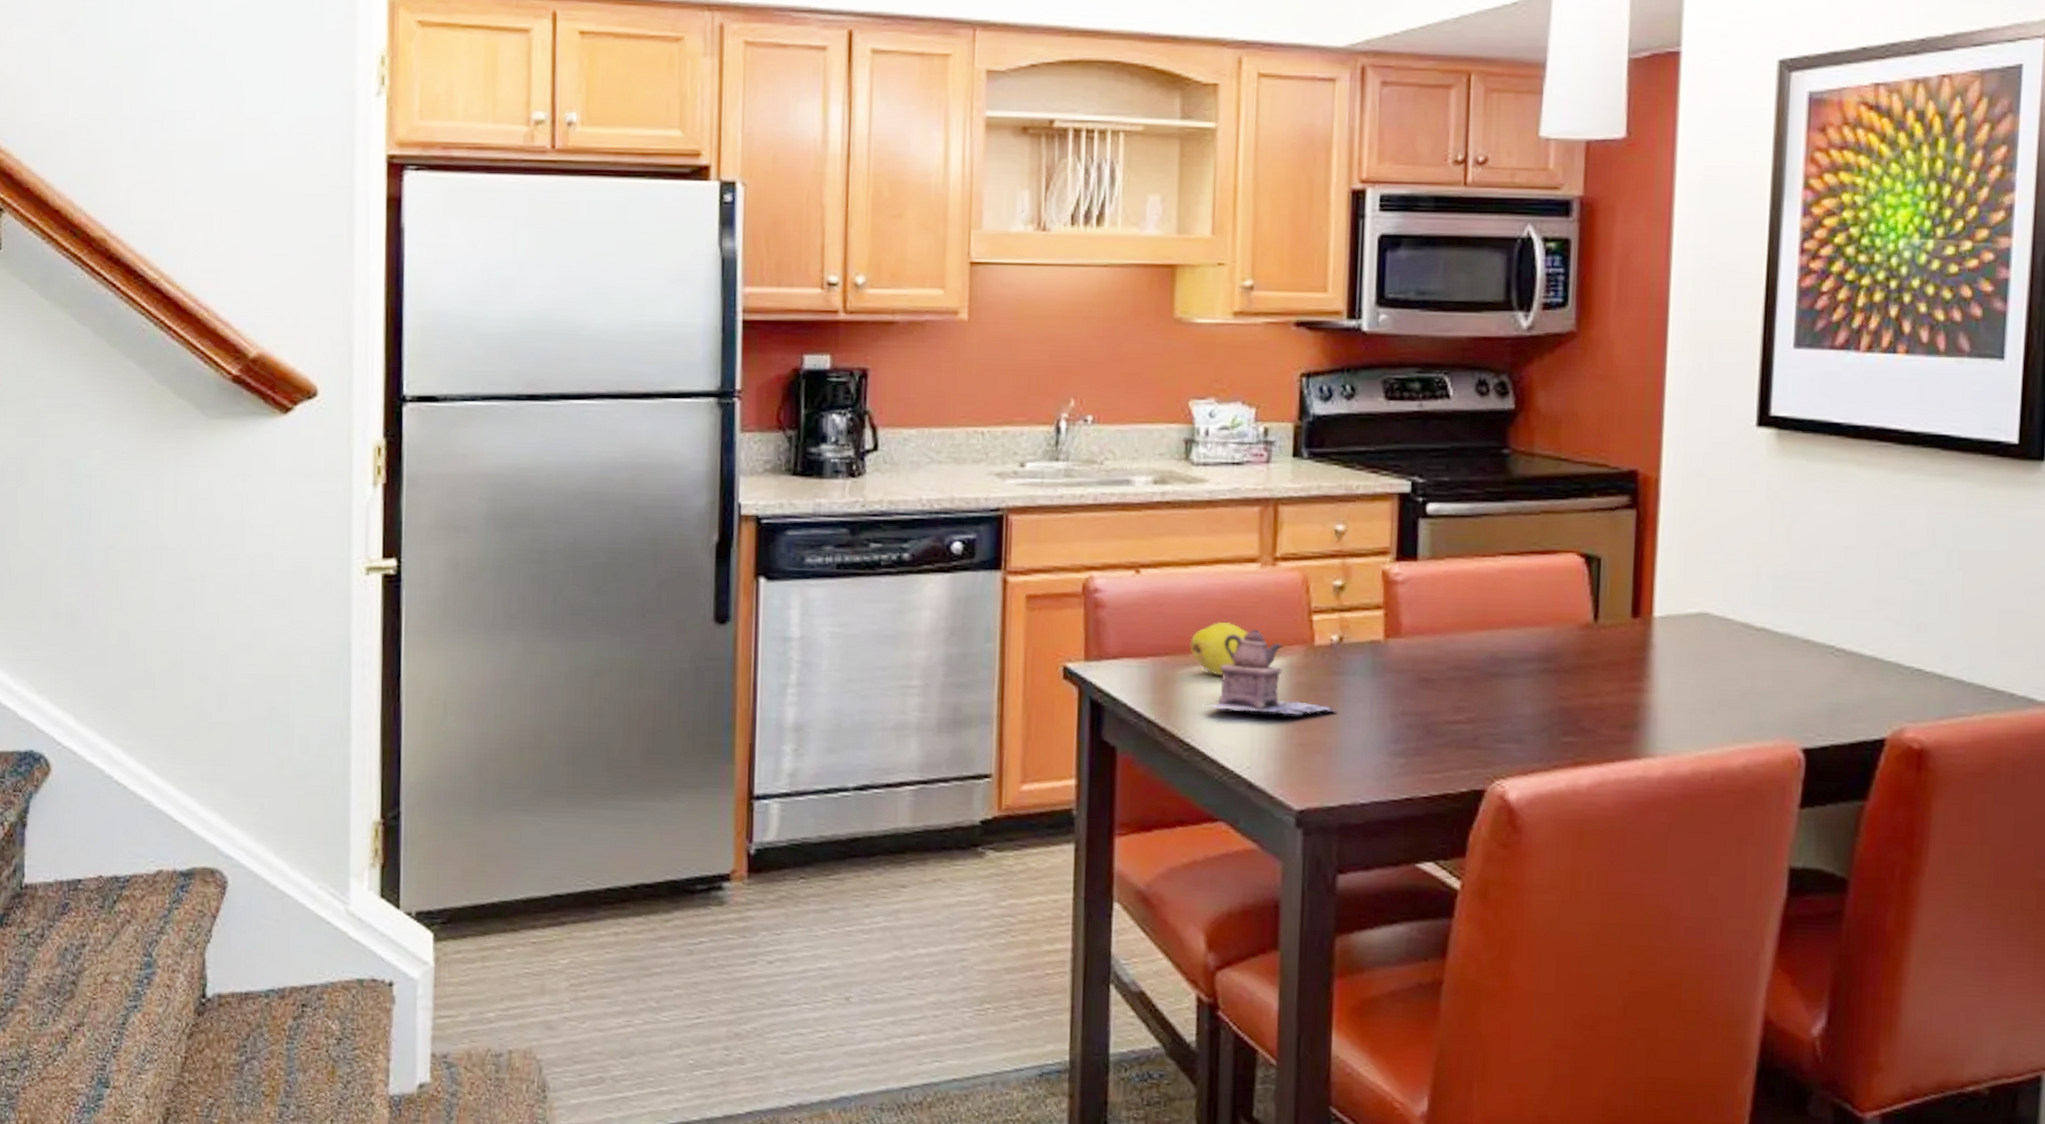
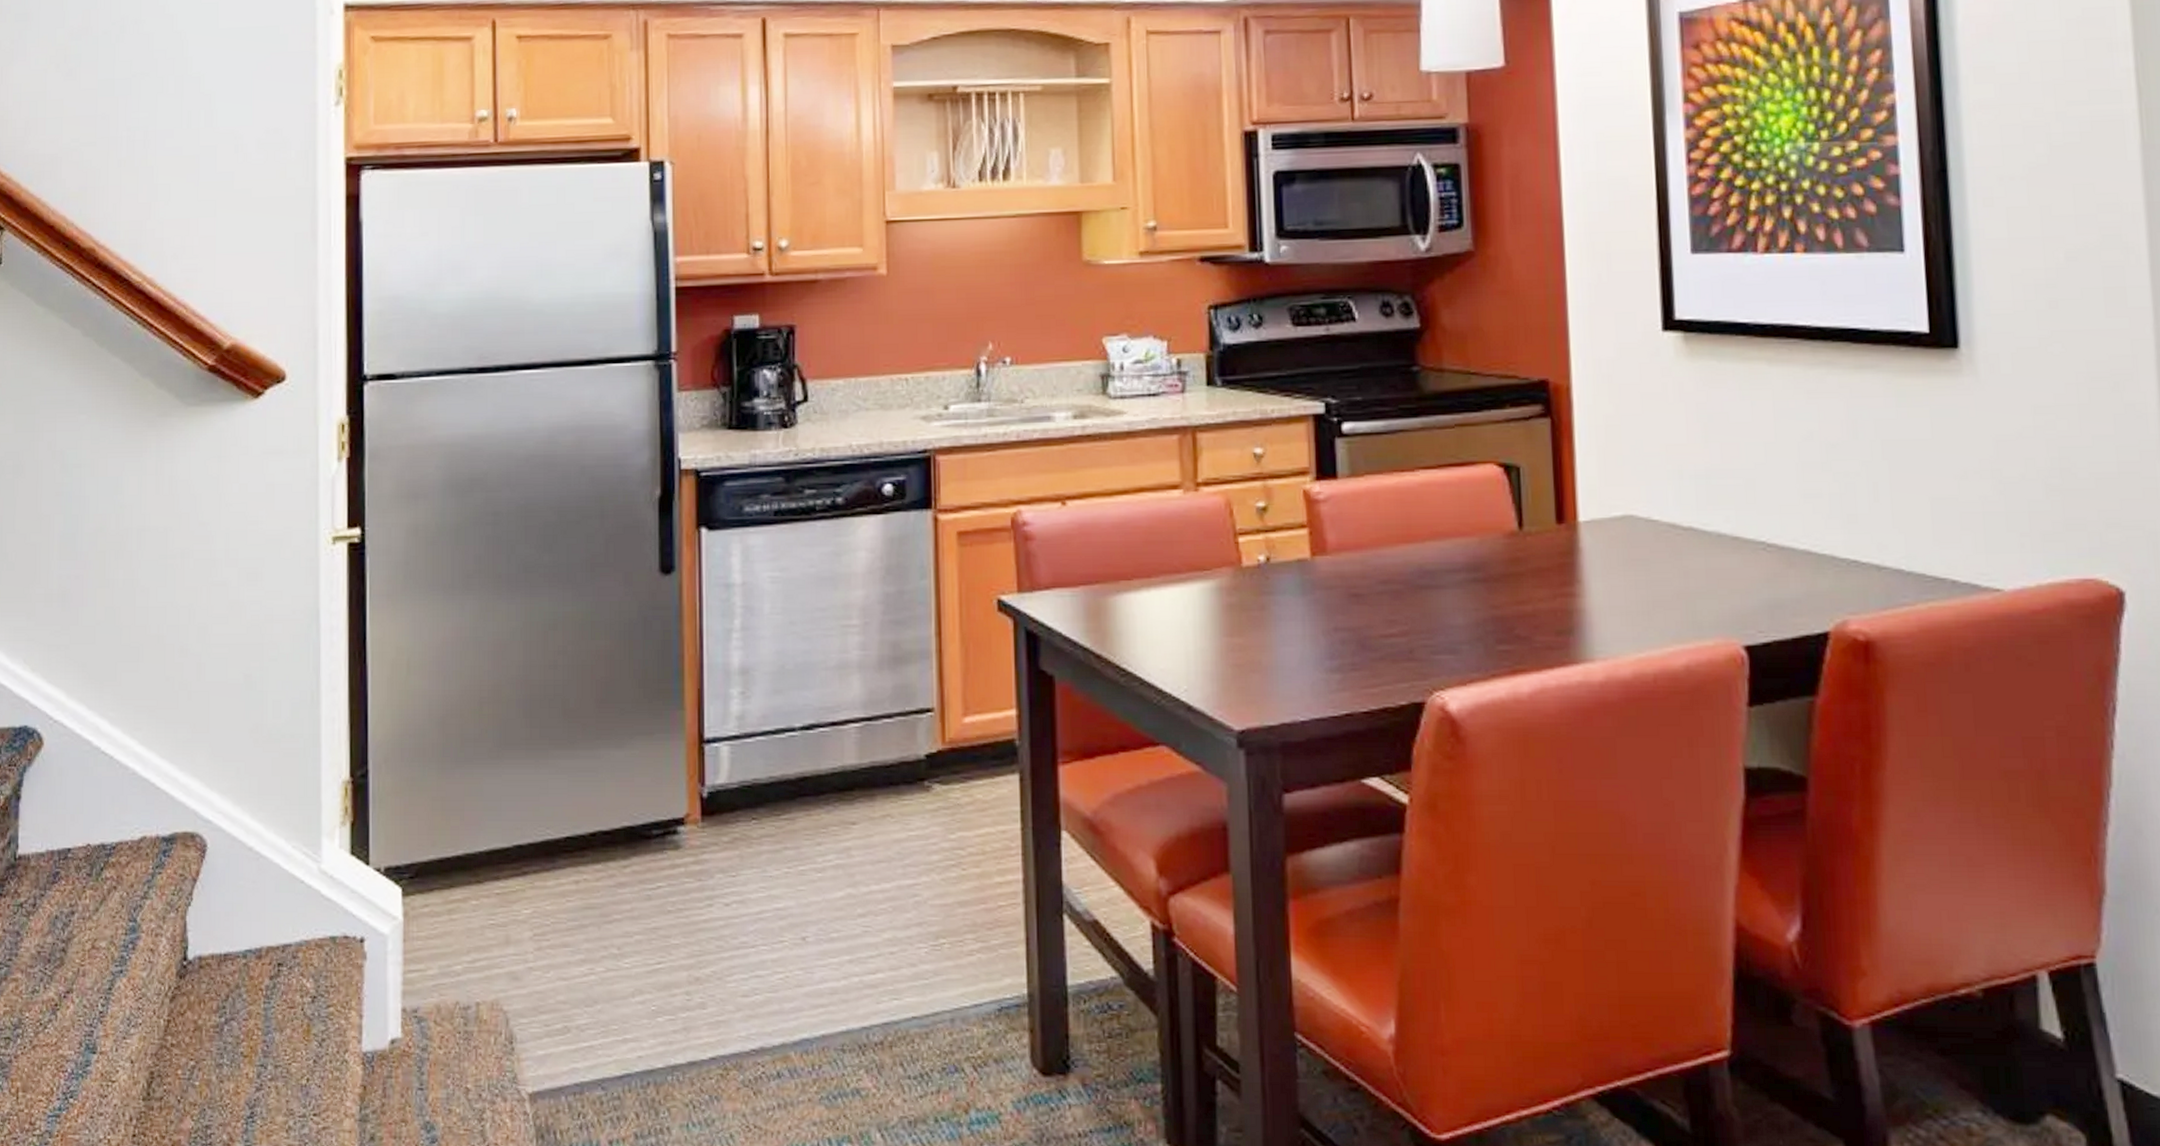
fruit: present [1189,621,1248,676] -> none [1119,547,1176,602]
teapot: present [1204,630,1338,716] -> none [1138,554,1270,636]

